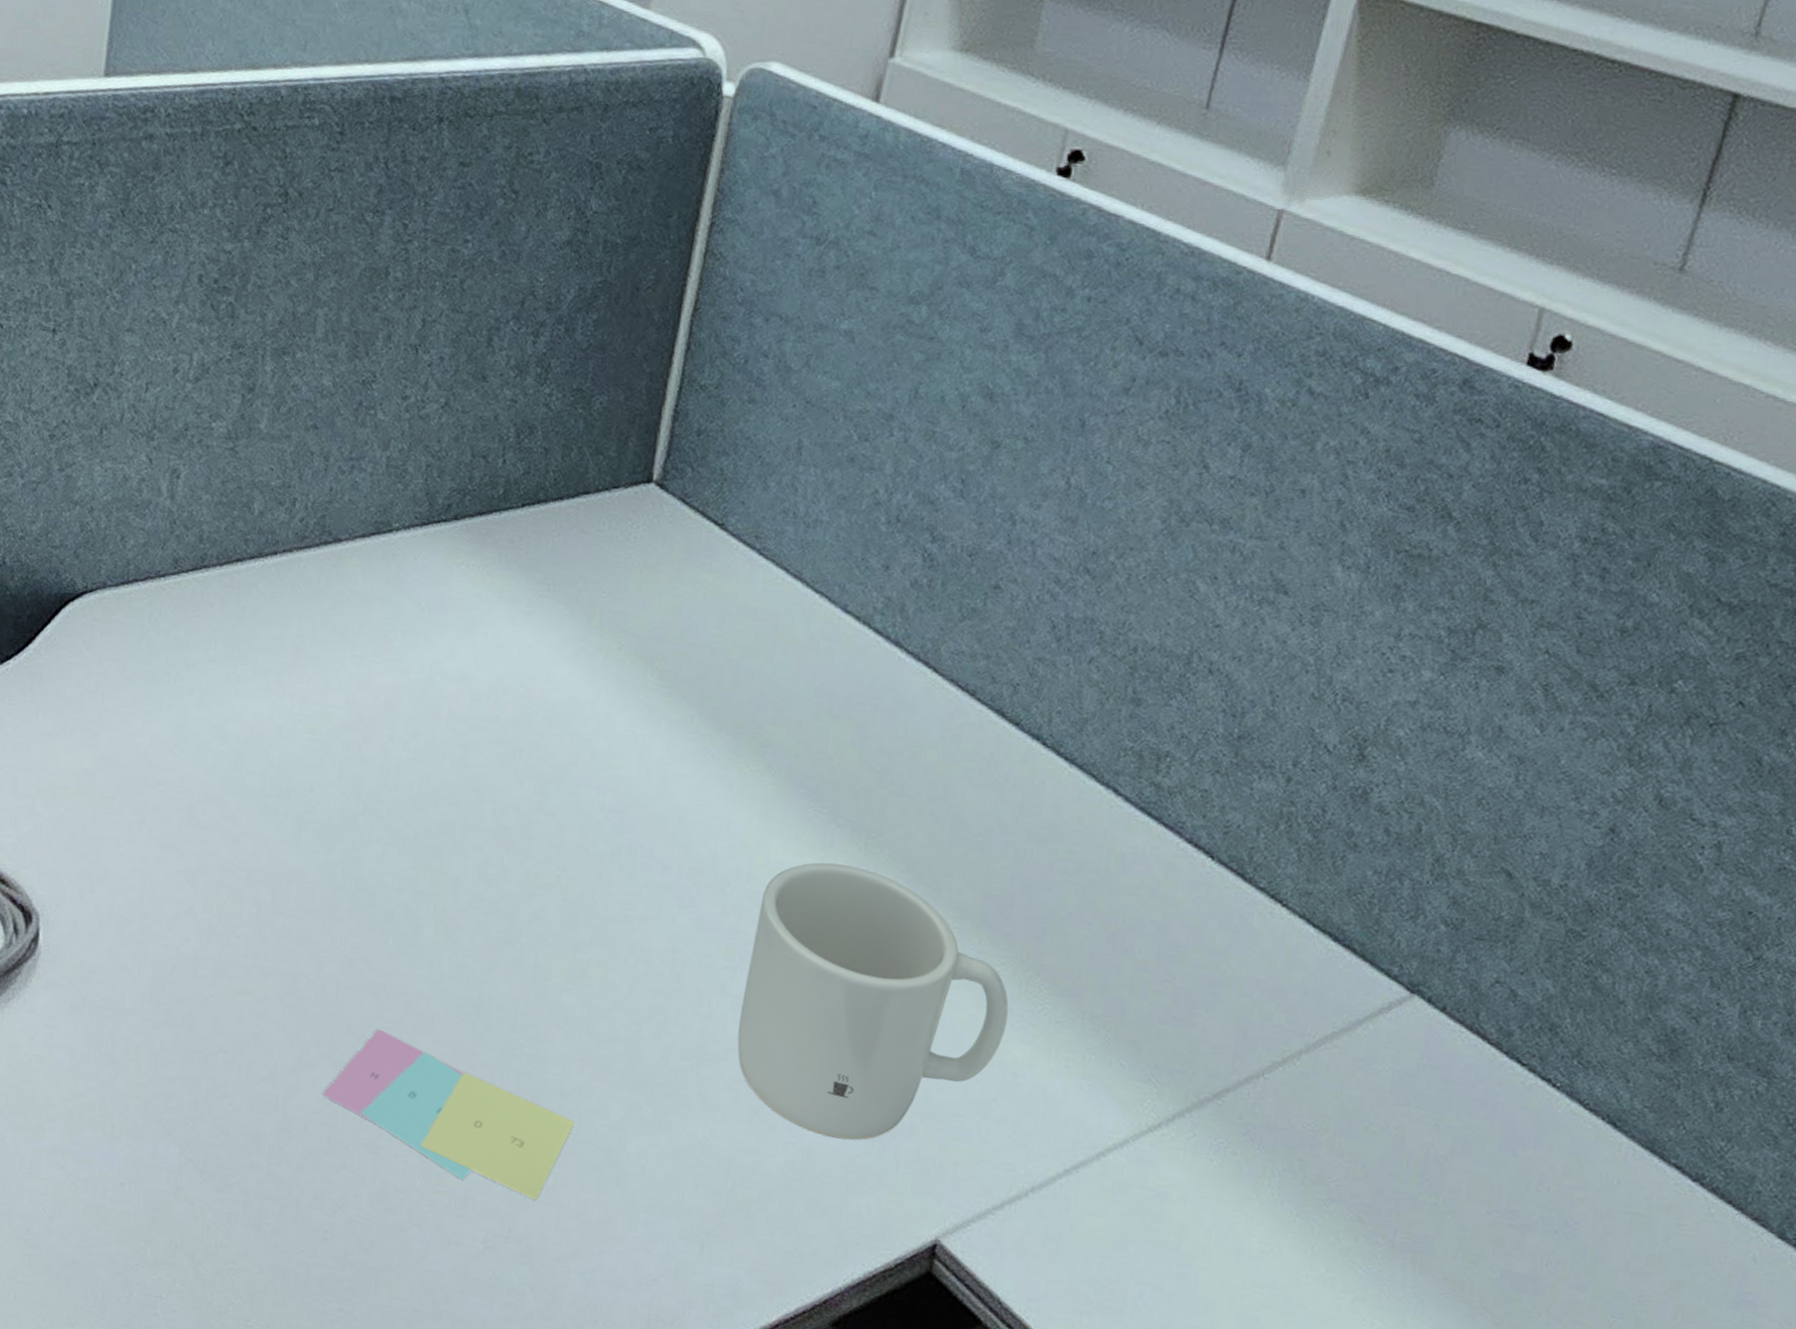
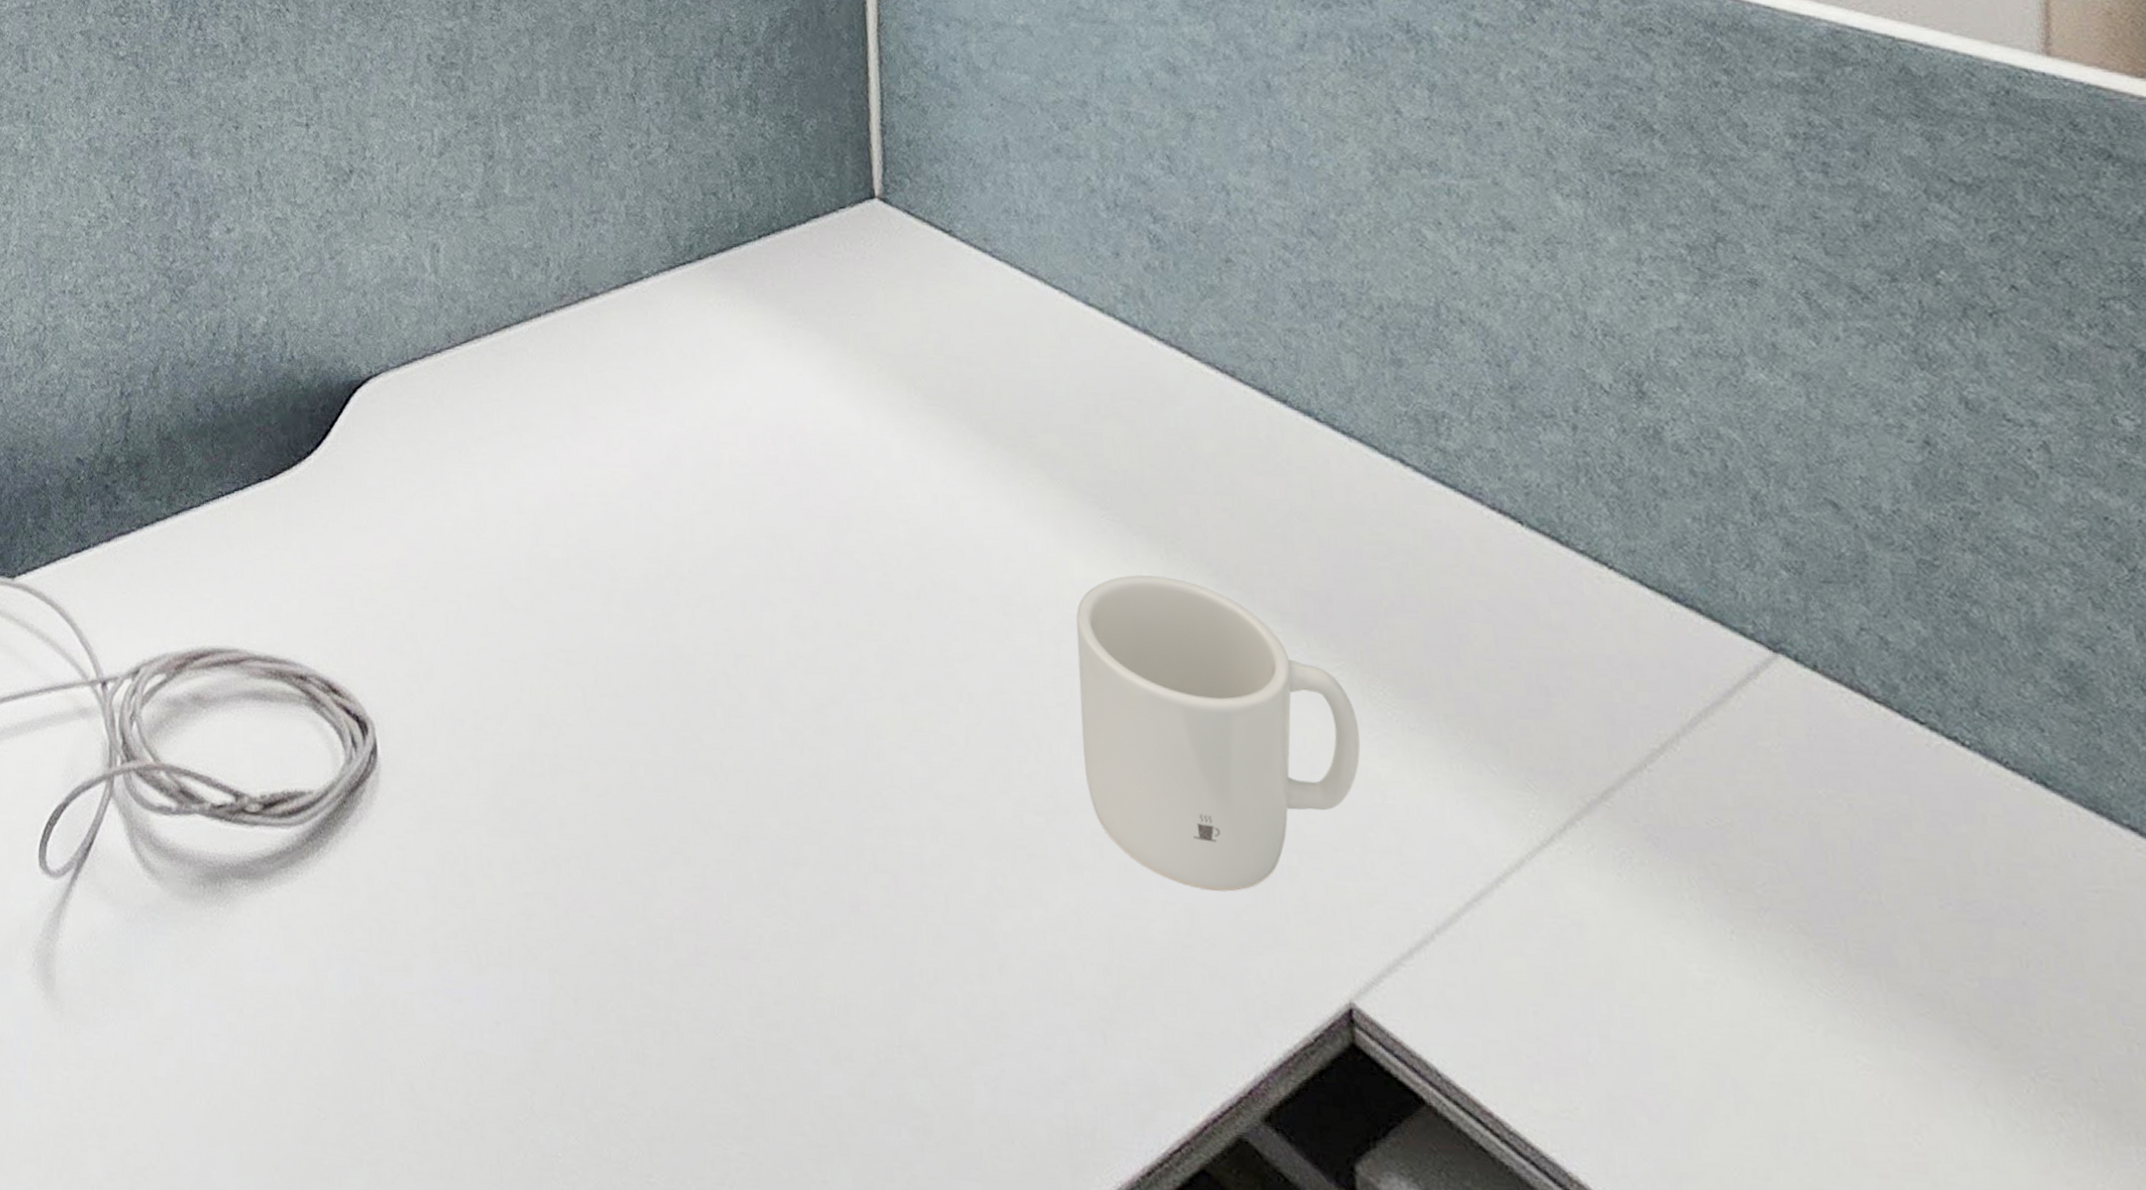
sticky notes: present [322,1028,575,1201] -> none [680,814,942,999]

